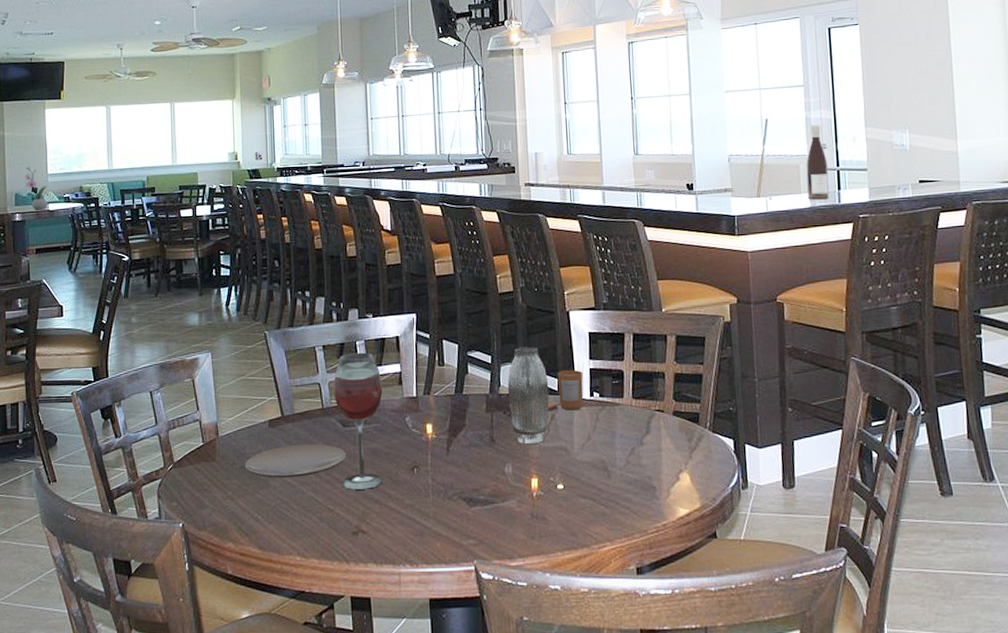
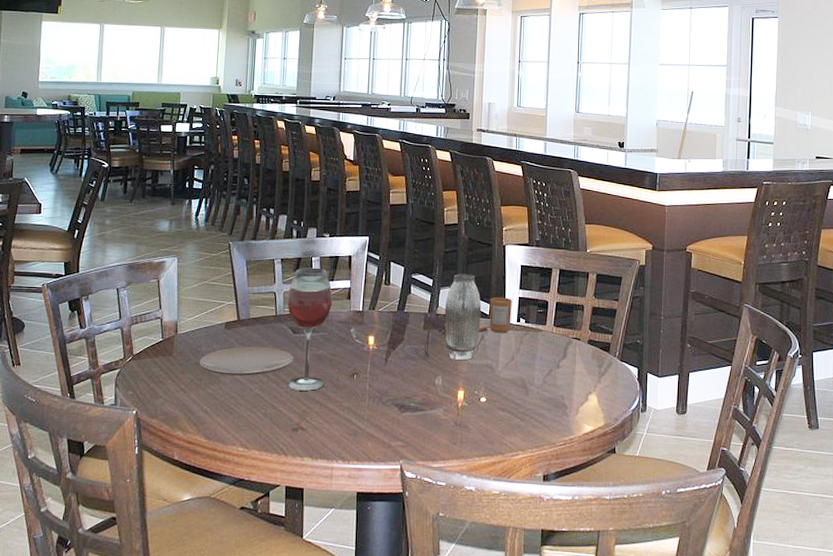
flower arrangement: present [25,167,48,211] -> none [16,73,38,115]
bottle: present [806,125,829,201] -> none [721,101,741,167]

